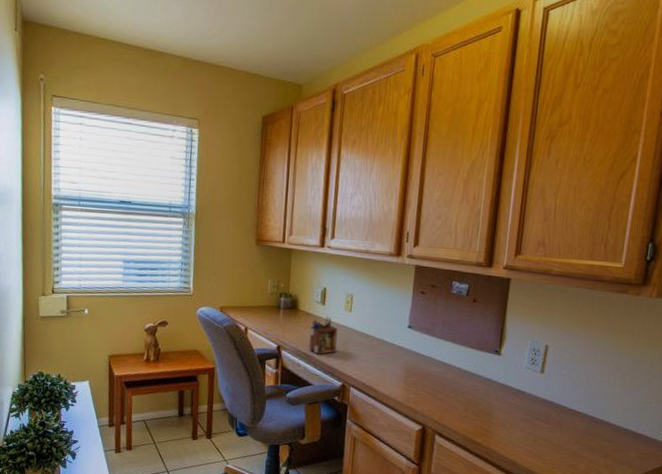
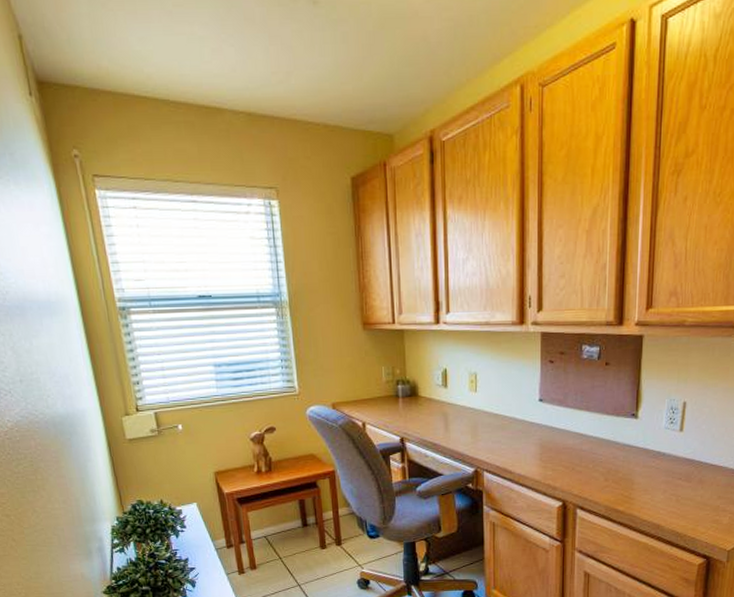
desk organizer: present [309,316,338,355] -> none [434,399,465,443]

